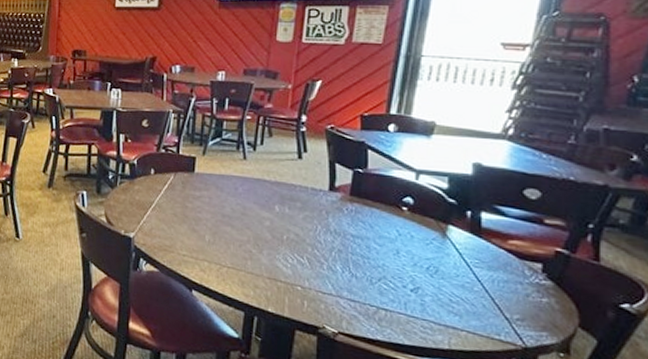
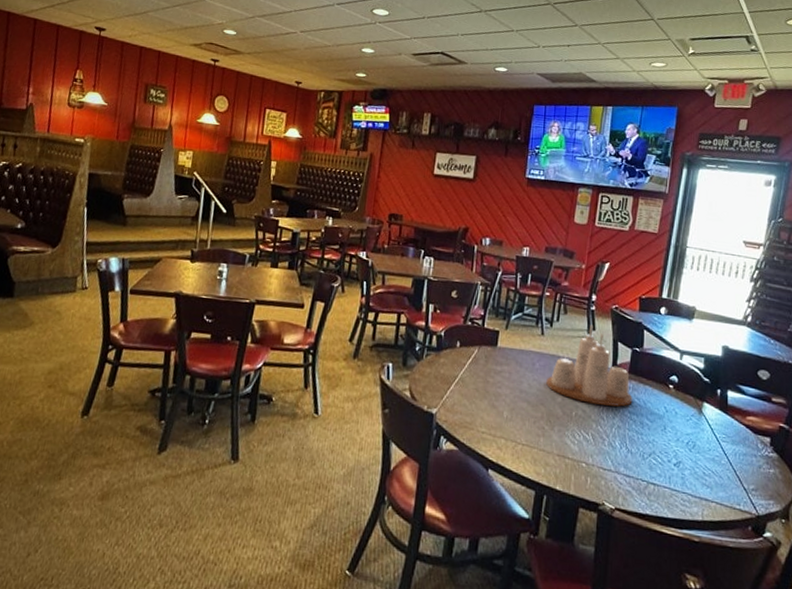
condiment set: none [252,146,356,230] -> present [546,324,633,407]

